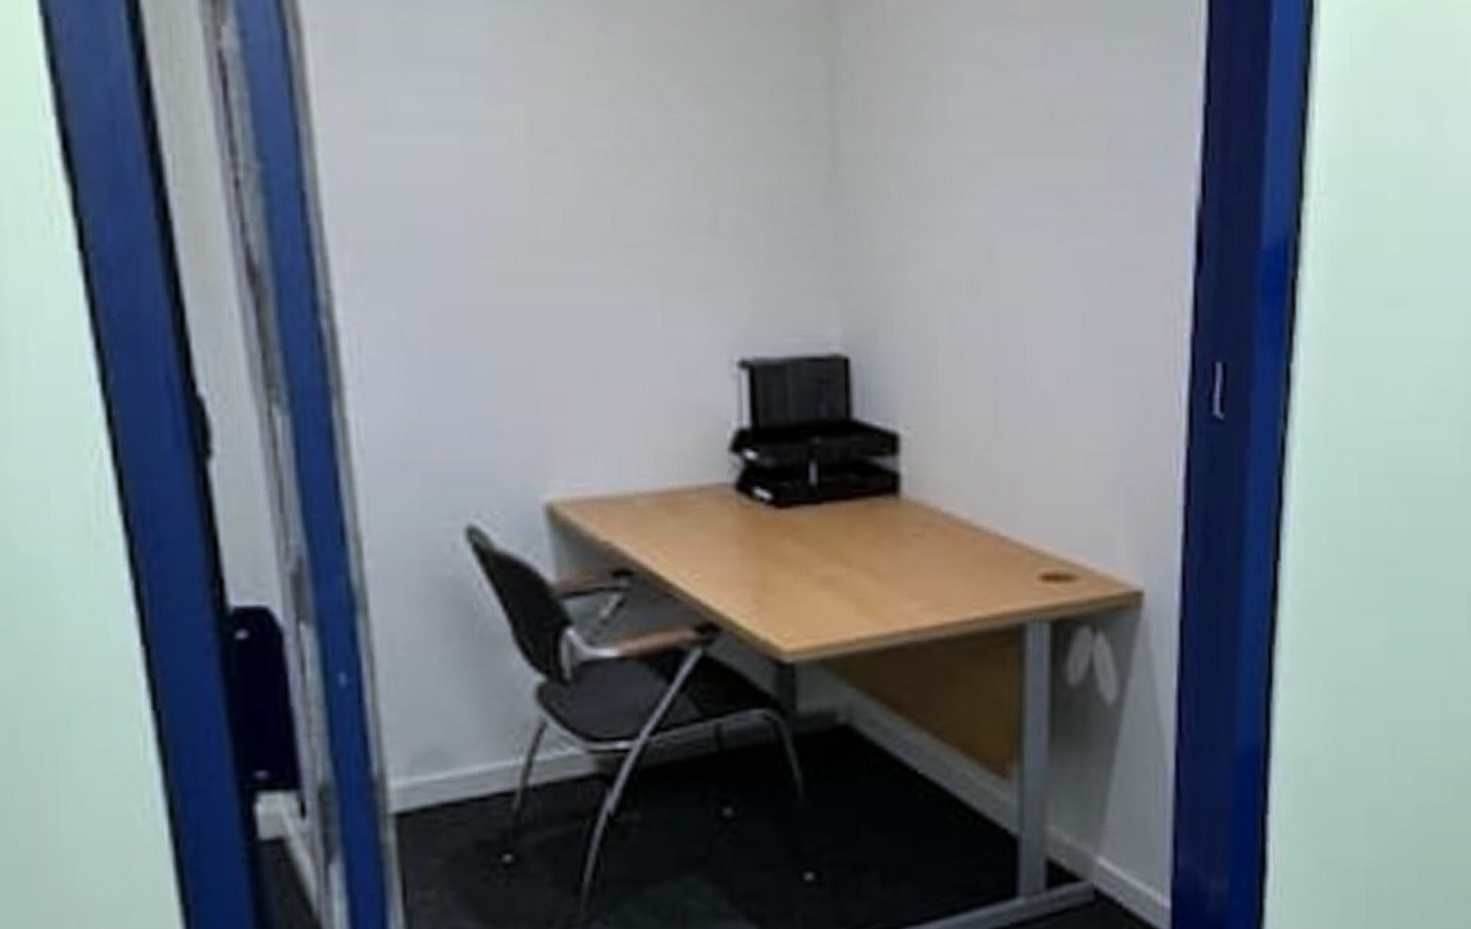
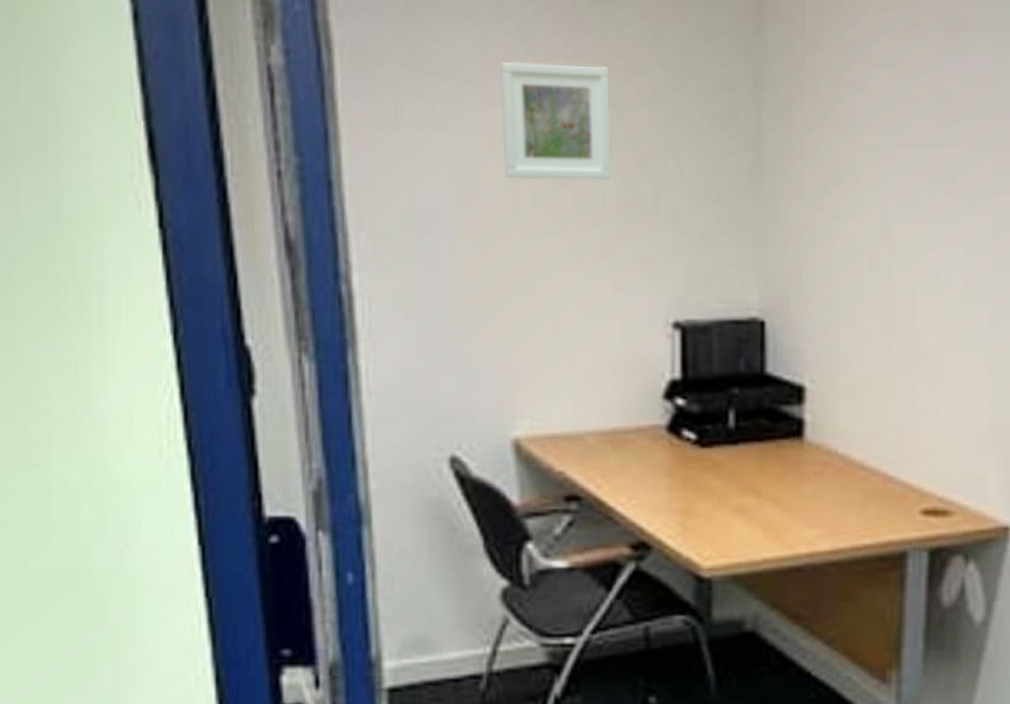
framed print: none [515,49,658,193] -> present [499,61,612,181]

